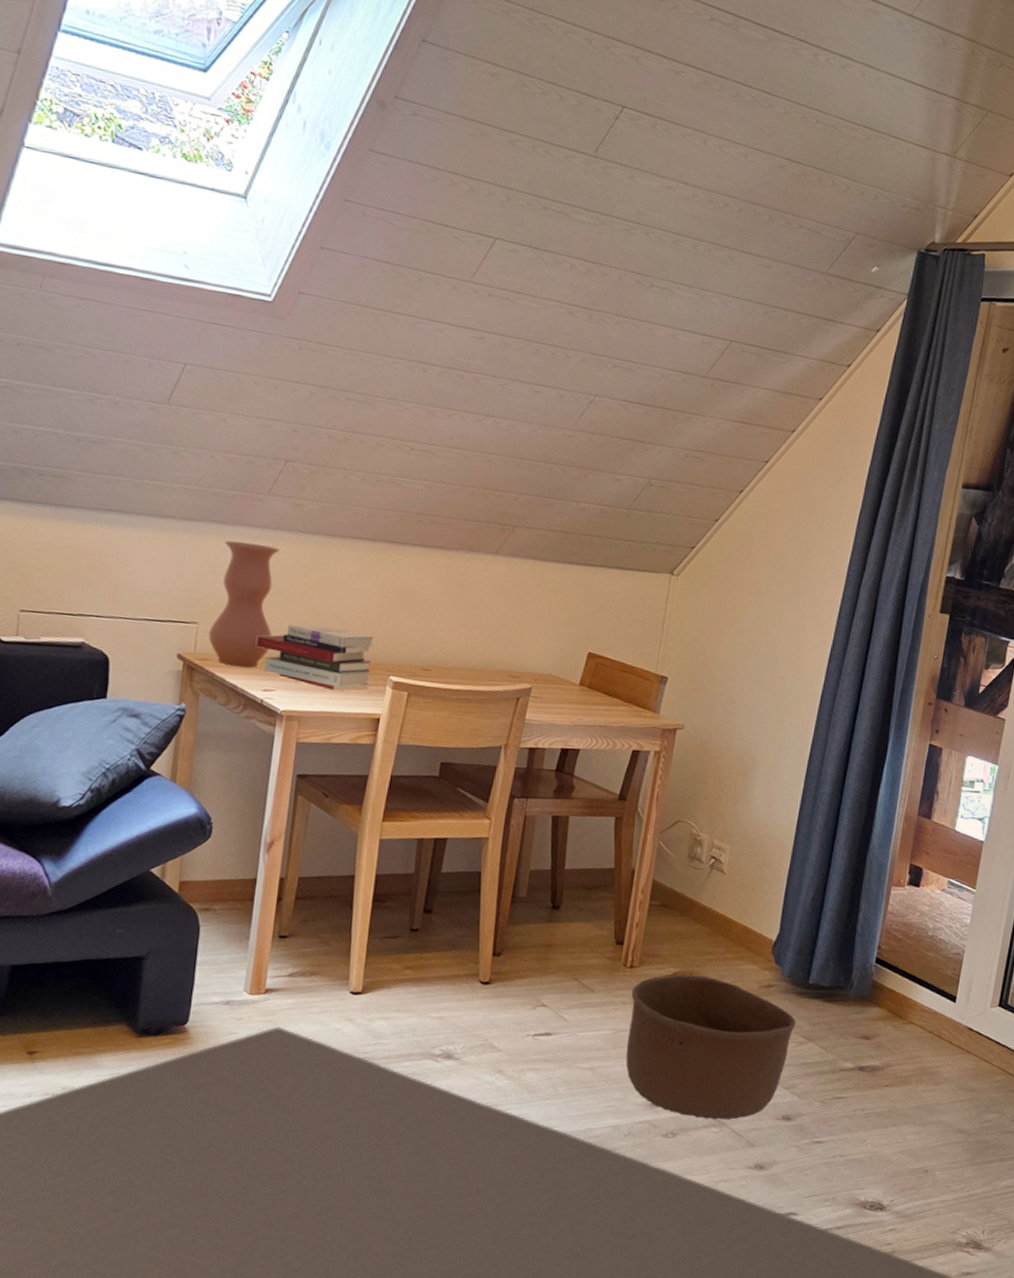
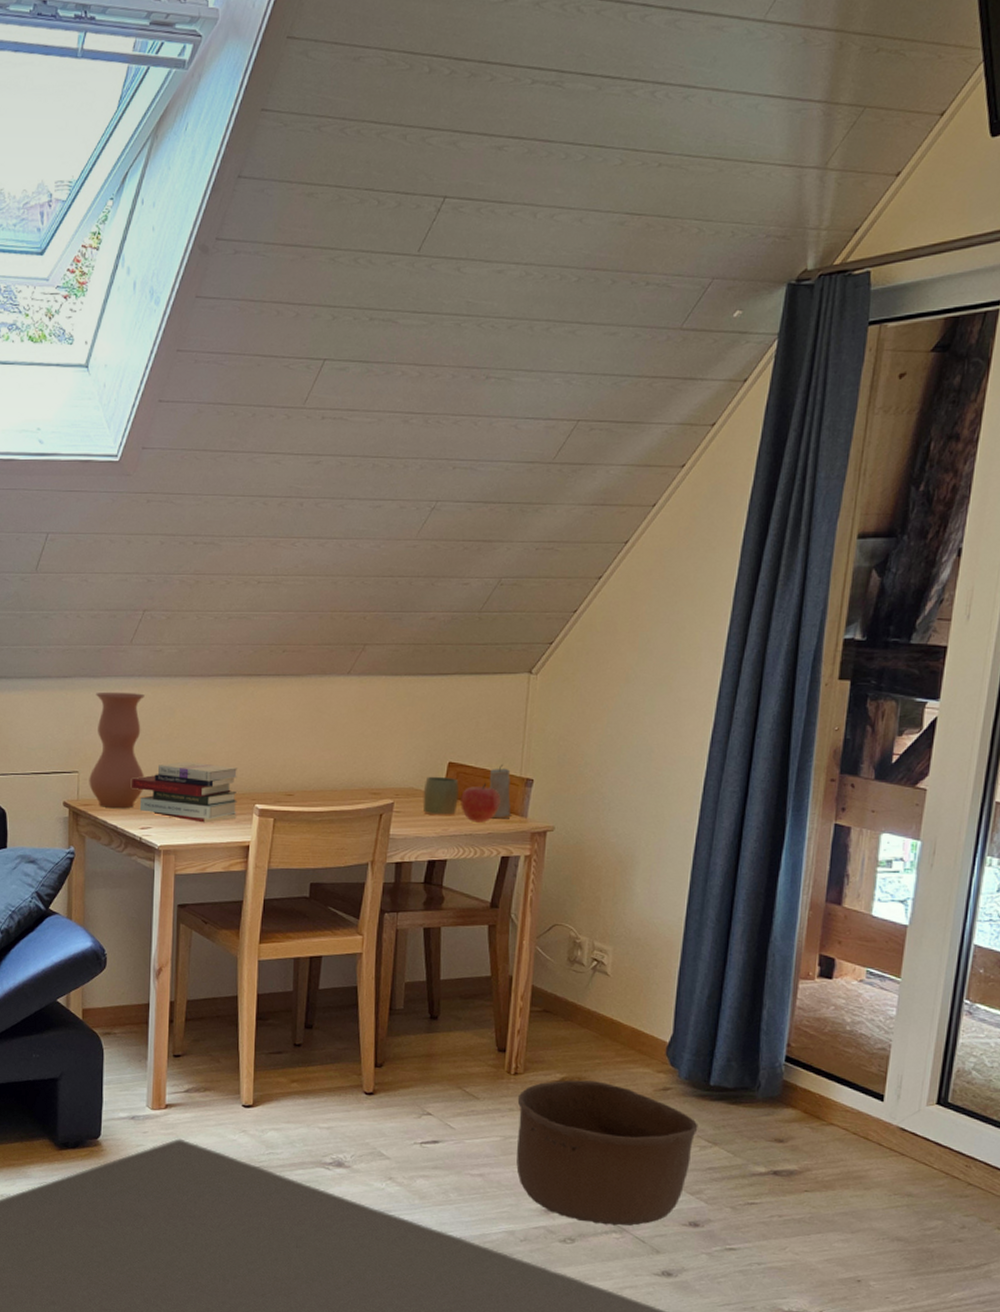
mug: none [560,664,597,706] -> present [422,776,460,816]
fruit: none [597,676,636,716] -> present [460,783,501,824]
candle: none [626,659,647,714] -> present [489,763,513,819]

